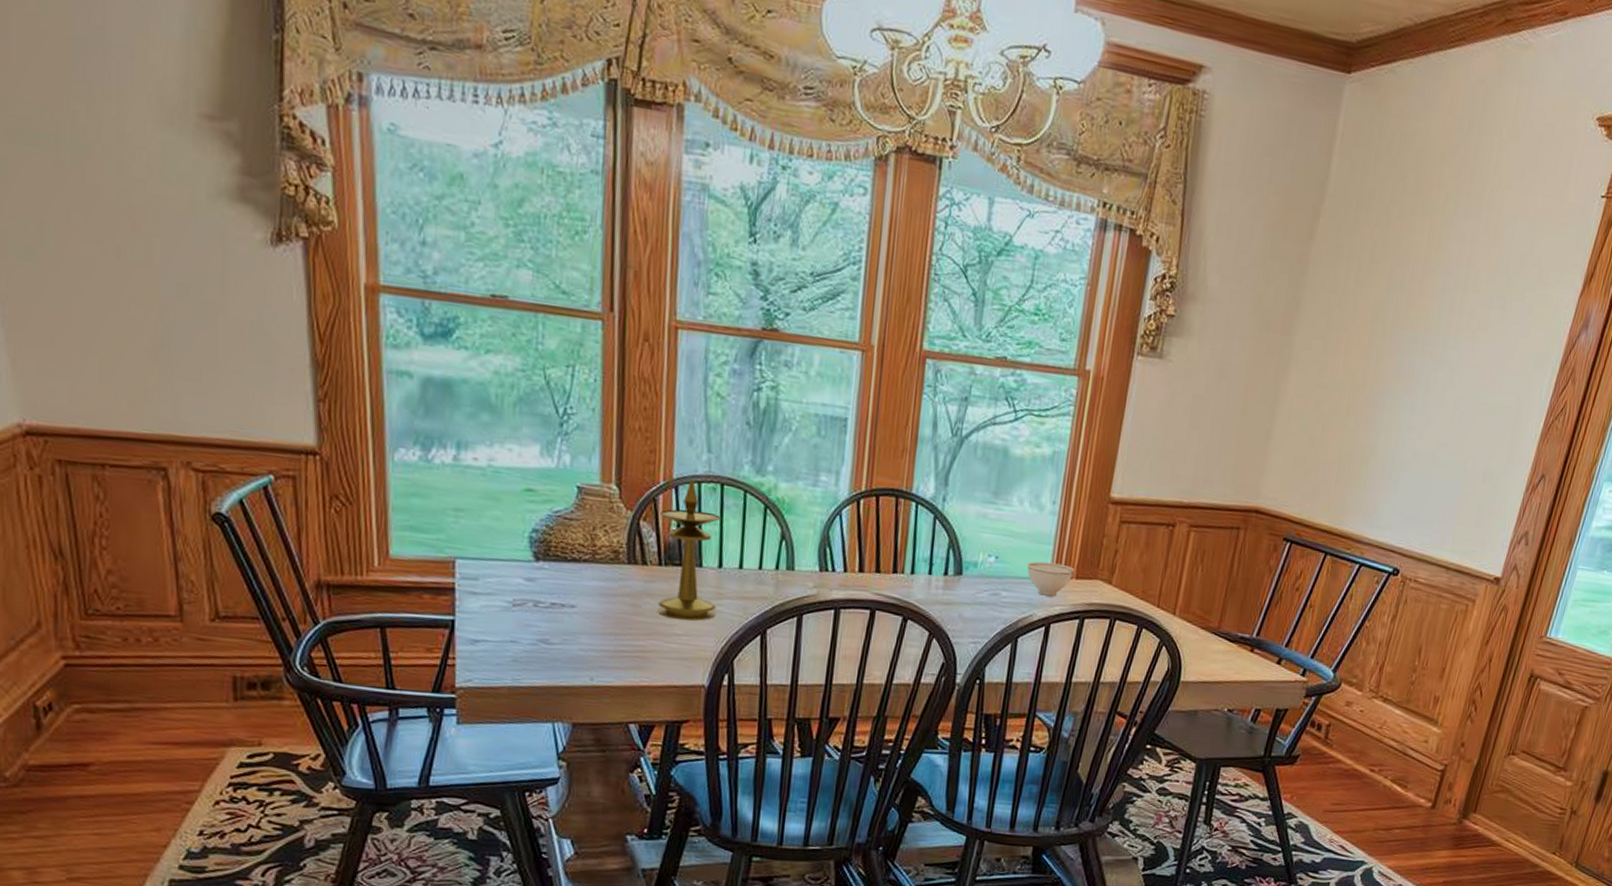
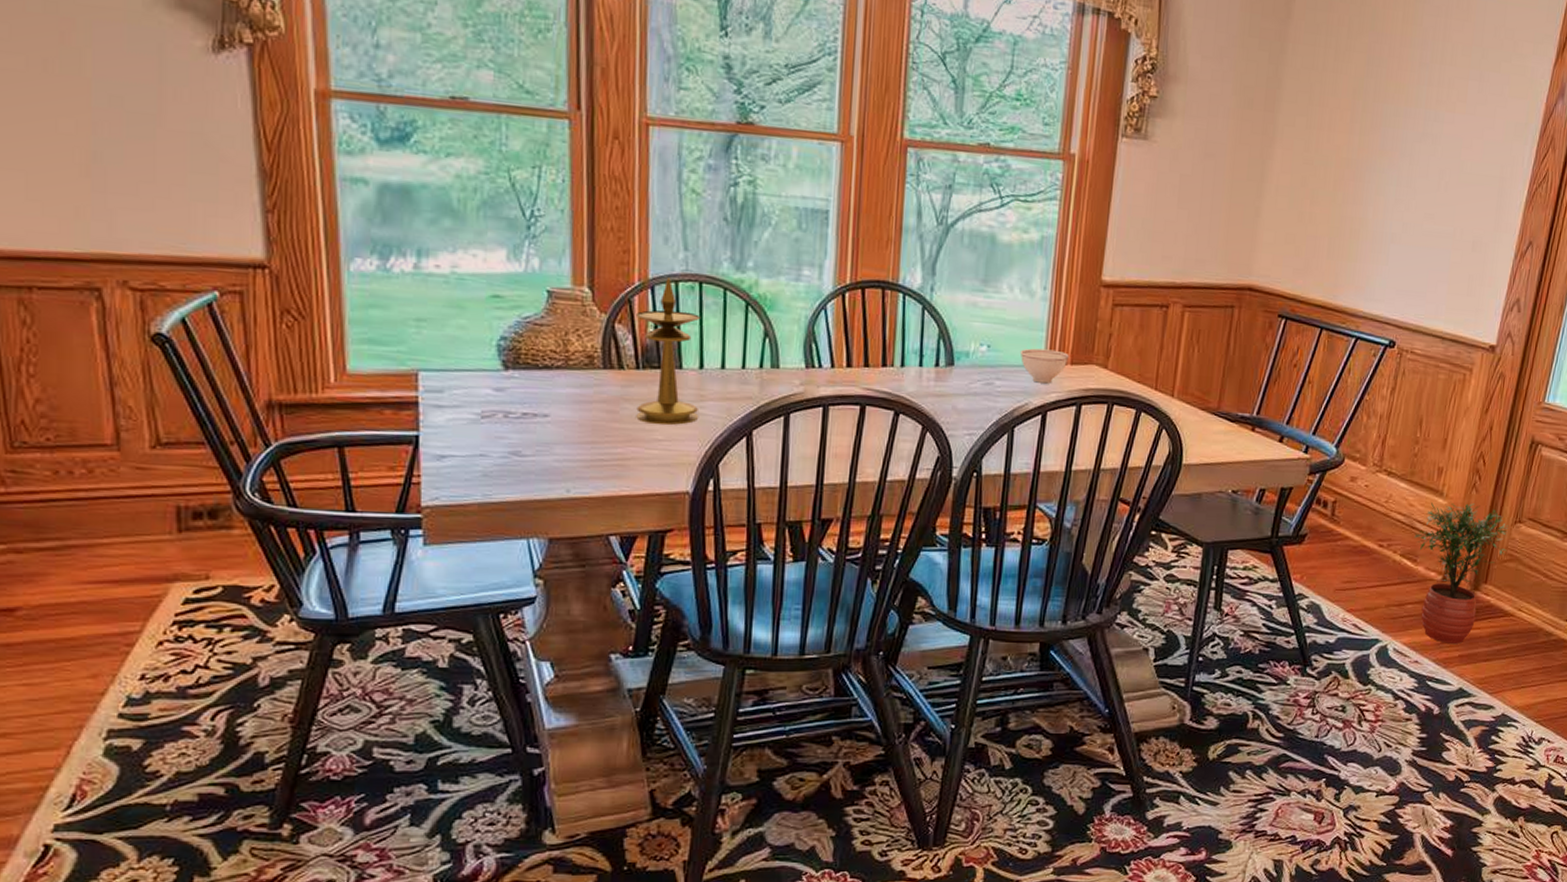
potted plant: none [1406,730,1503,870] -> present [1414,501,1510,644]

